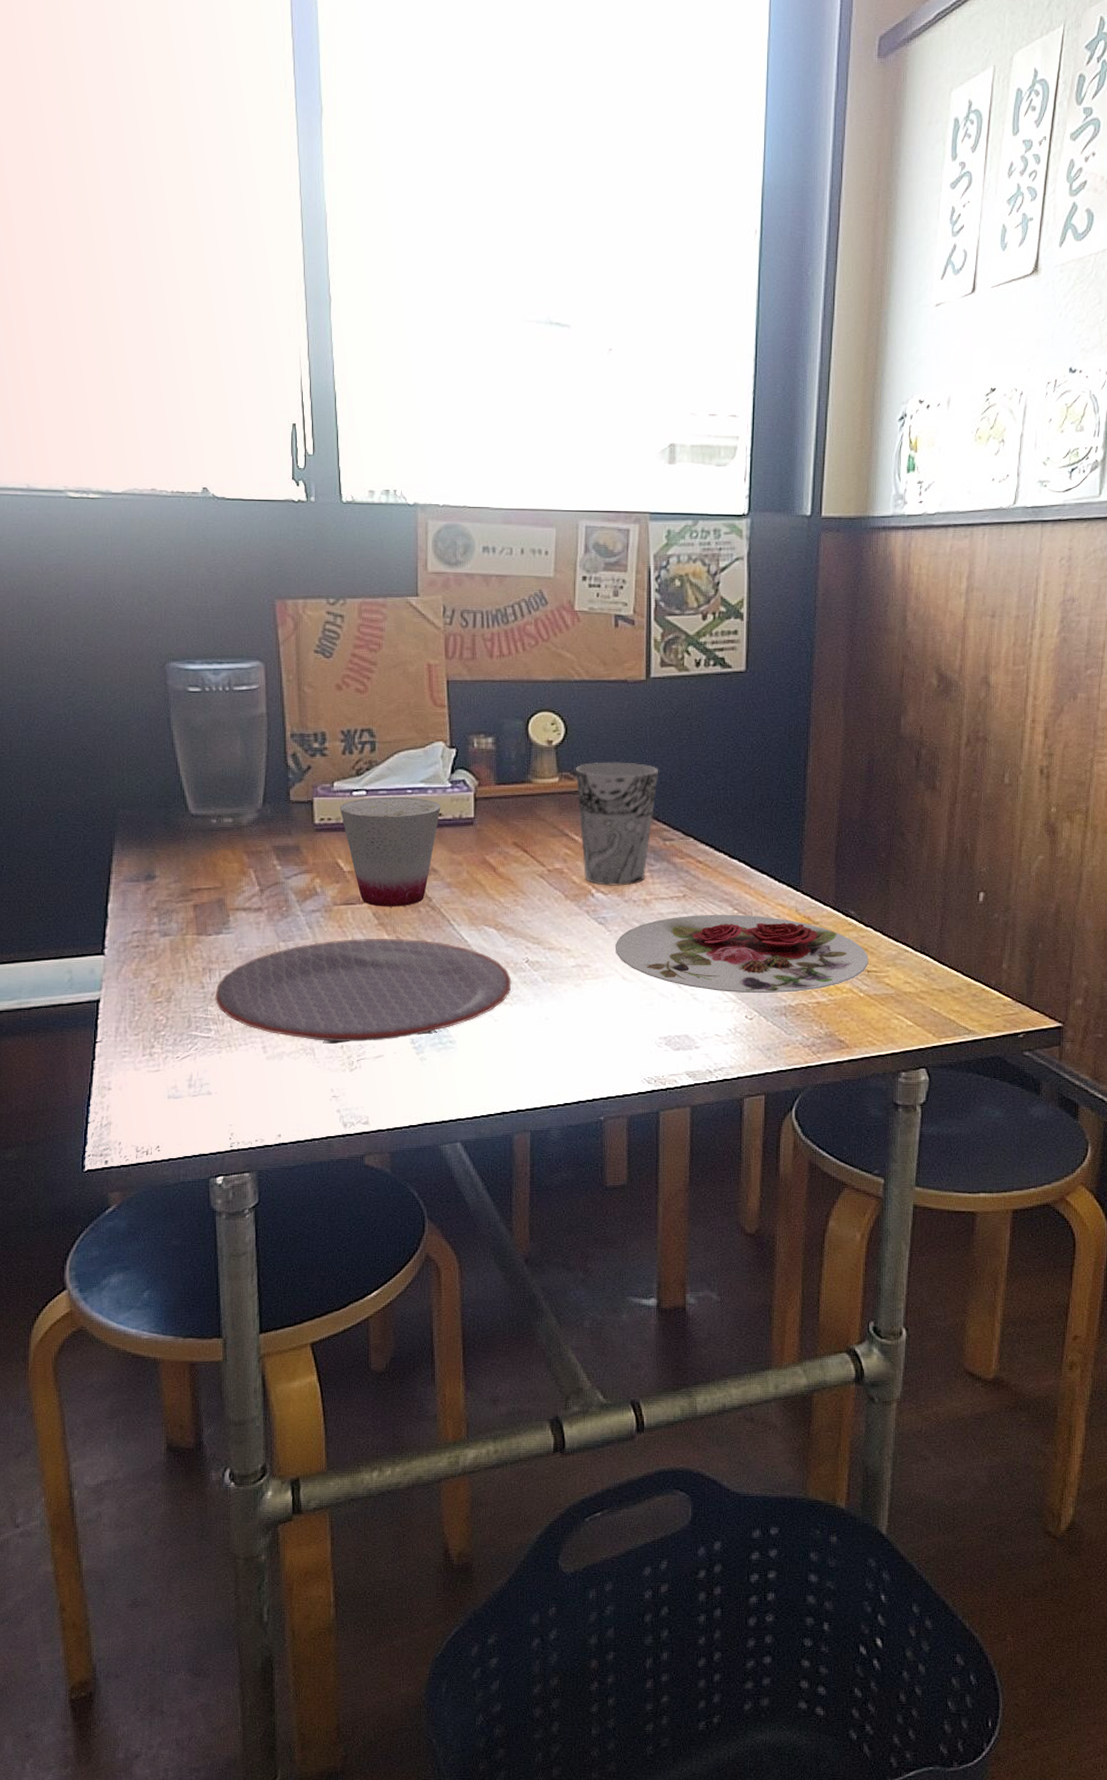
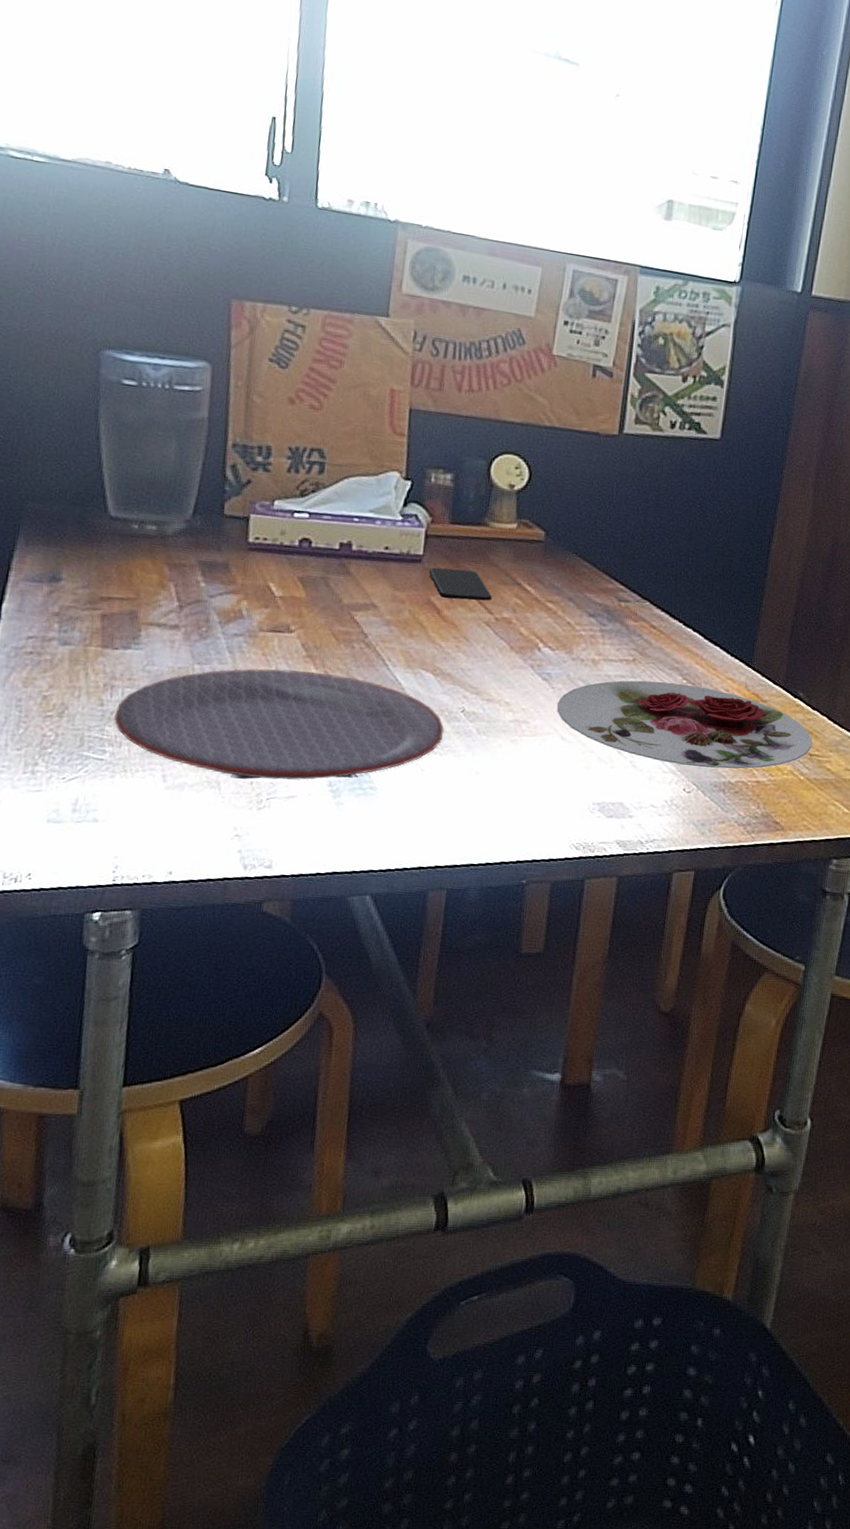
cup: present [339,797,441,907] -> none [277,521,389,641]
smartphone: none [481,827,542,856] -> present [428,567,492,601]
cup: present [575,762,659,886] -> none [532,513,622,643]

